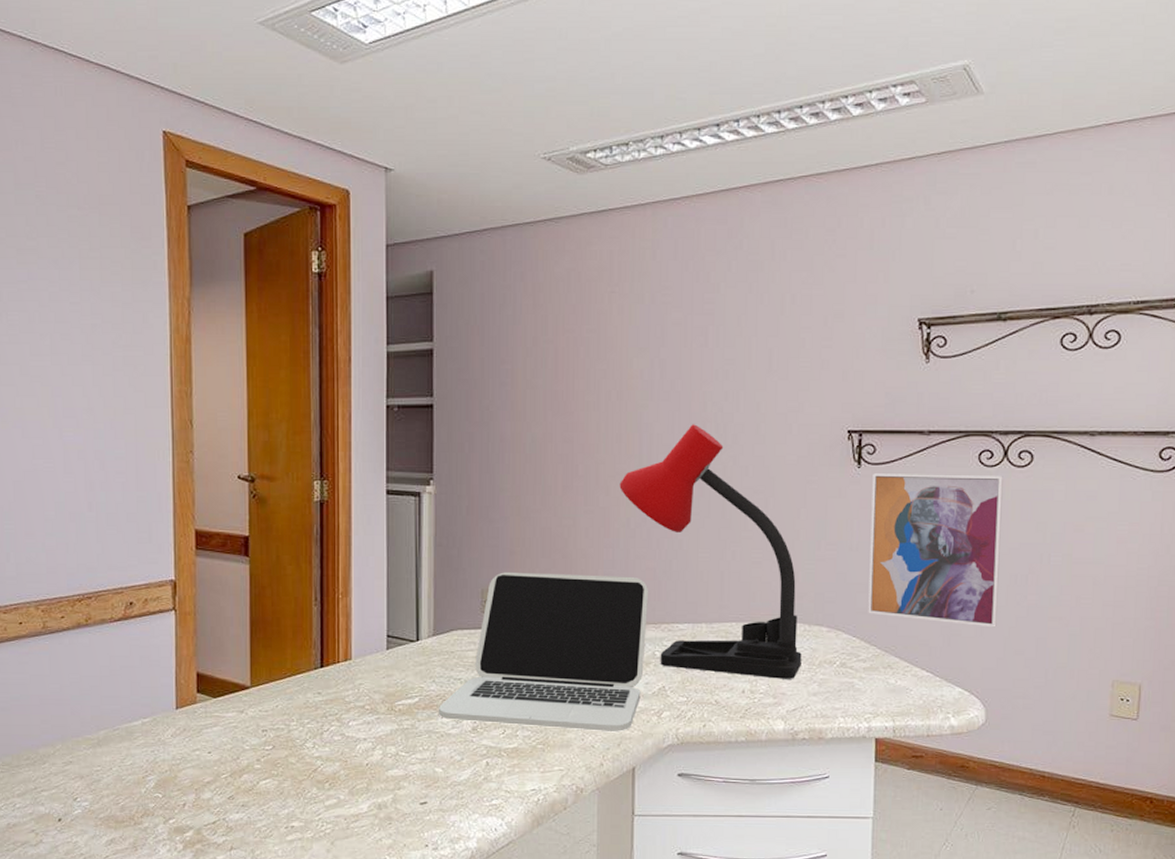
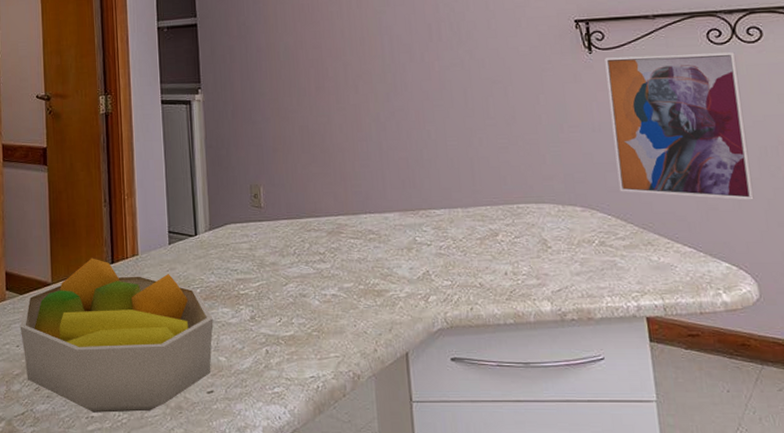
fruit bowl: none [212,661,431,823] -> present [20,258,213,413]
laptop: present [439,572,649,732] -> none [219,166,407,317]
desk lamp: present [619,424,802,679] -> none [366,24,560,260]

